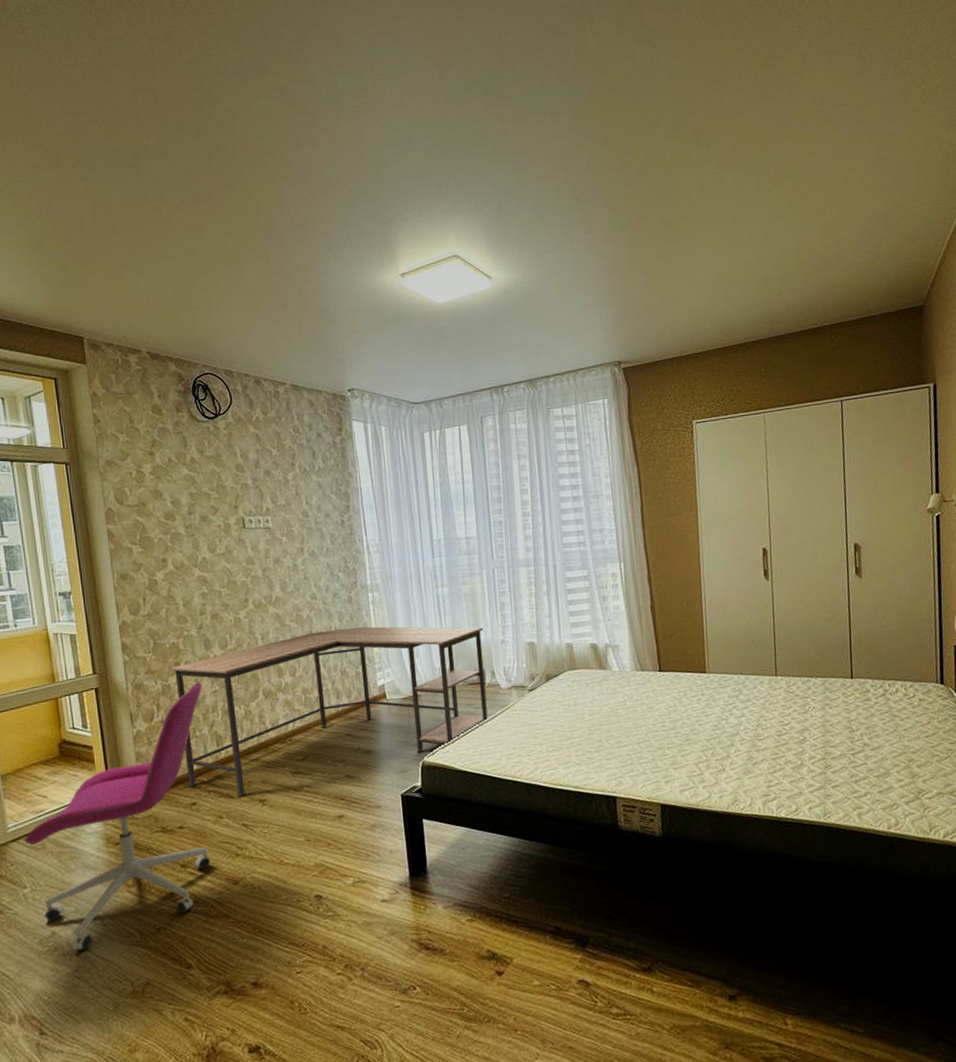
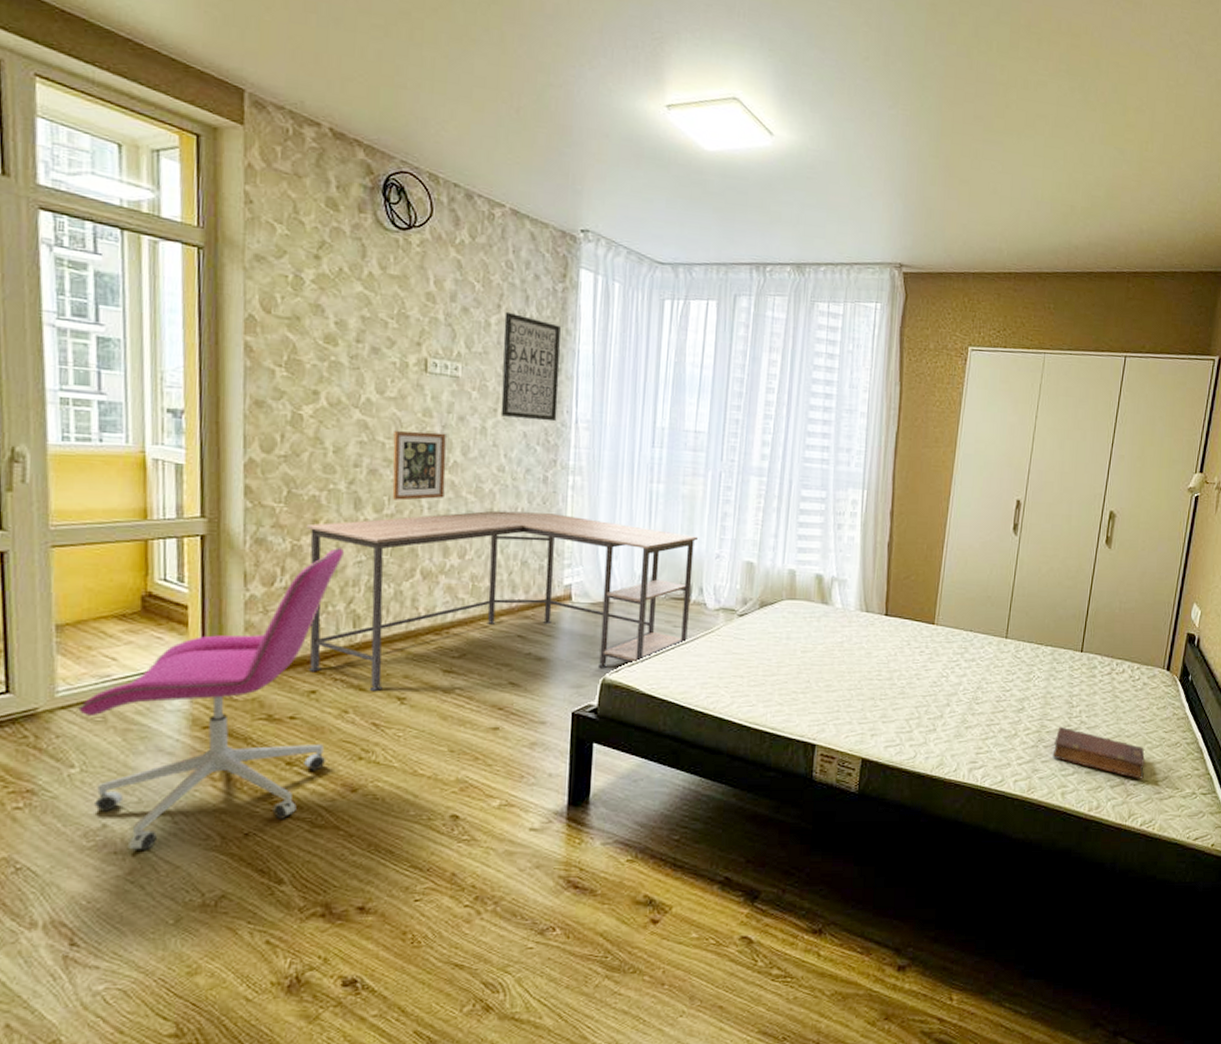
picture frame: none [227,575,273,637] -> present [392,431,447,501]
wall art: none [298,467,352,553] -> present [500,311,561,422]
diary: none [841,751,938,792] -> present [1052,726,1145,779]

